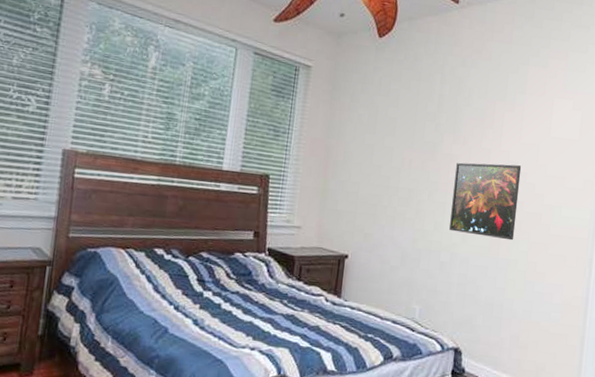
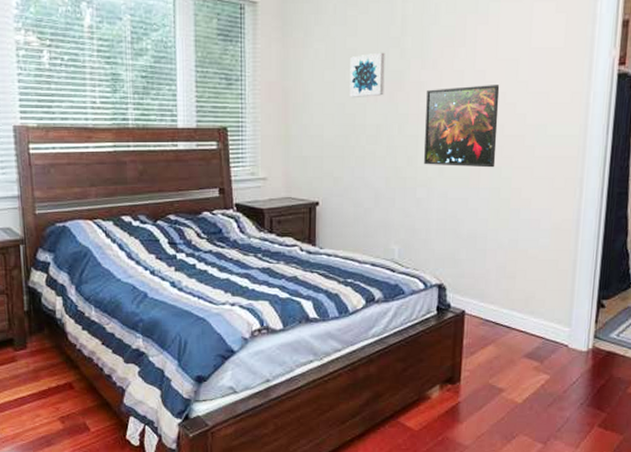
wall art: none [386,123,422,163] -> present [349,52,385,97]

